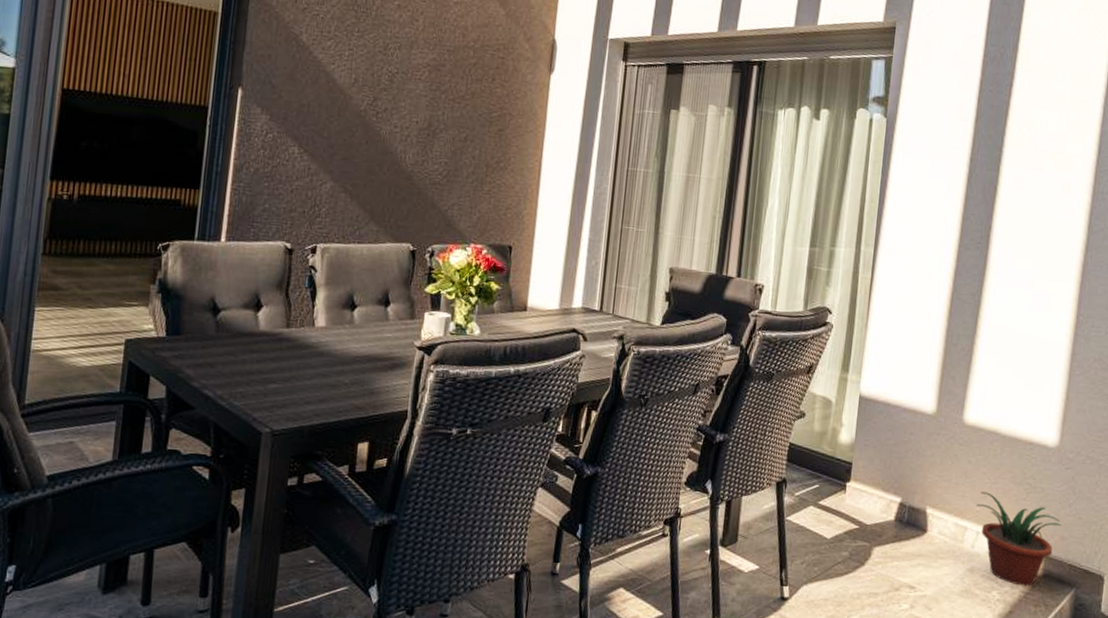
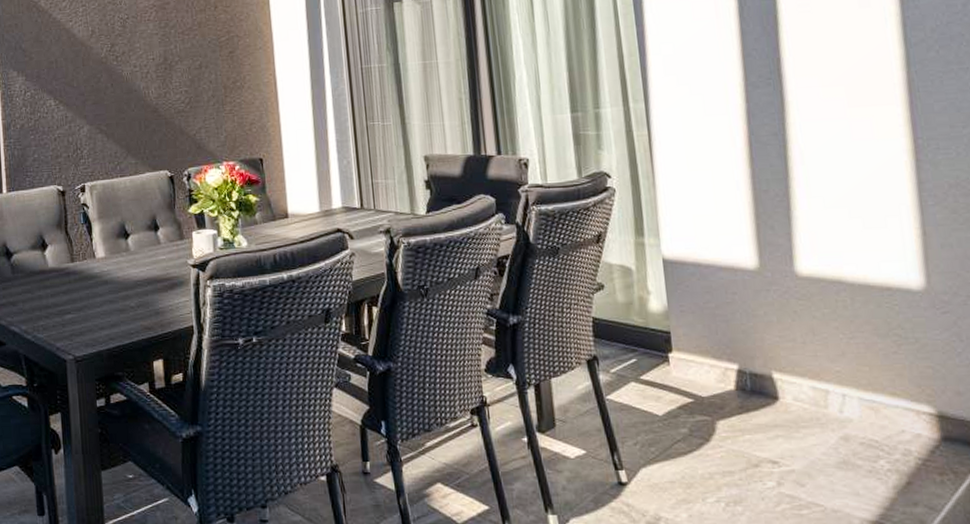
potted plant: present [976,492,1062,586] -> none [834,349,954,452]

